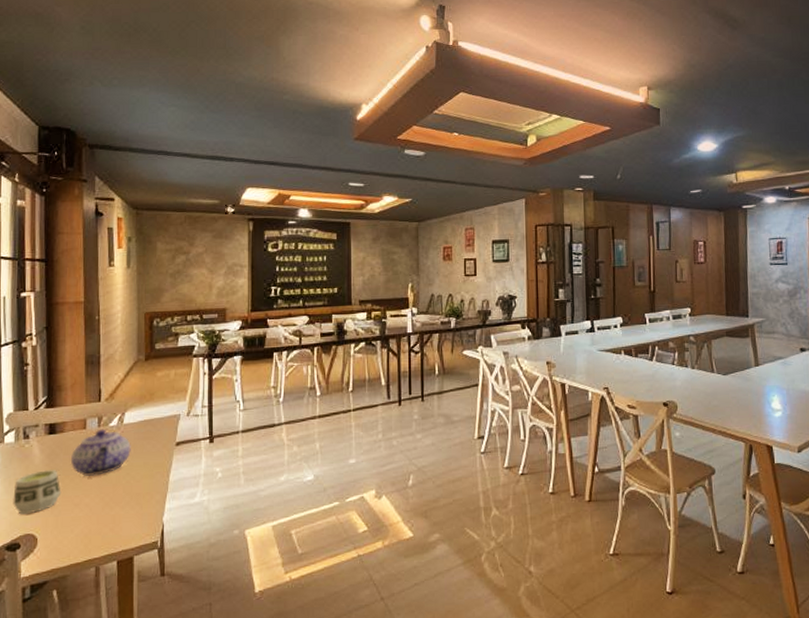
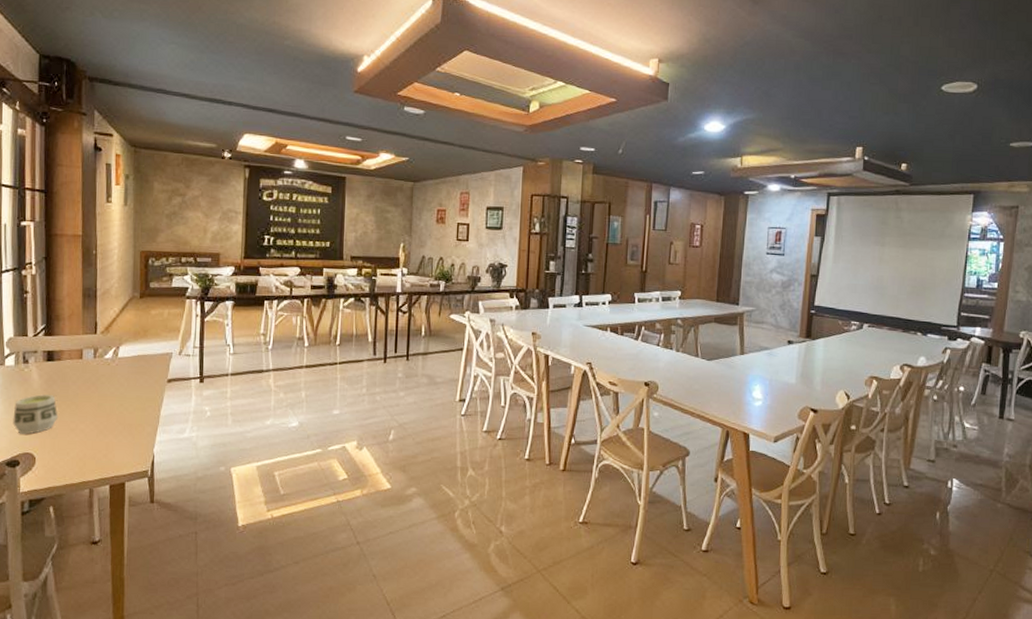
teapot: present [70,429,131,477] -> none [67,360,125,405]

